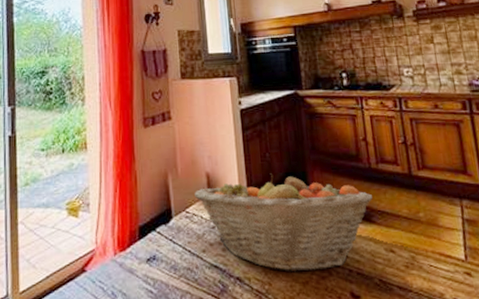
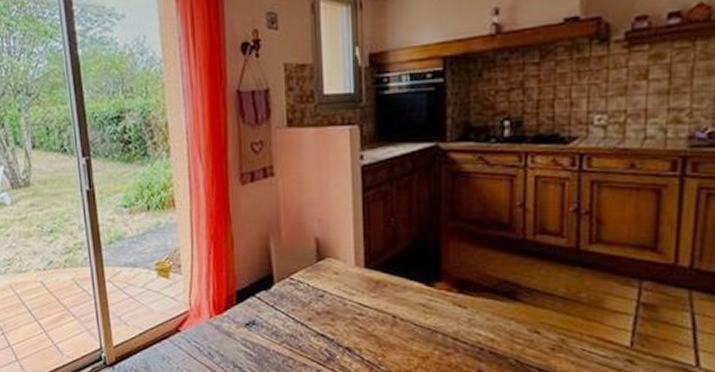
fruit basket: present [193,173,373,273] -> none [299,241,522,347]

